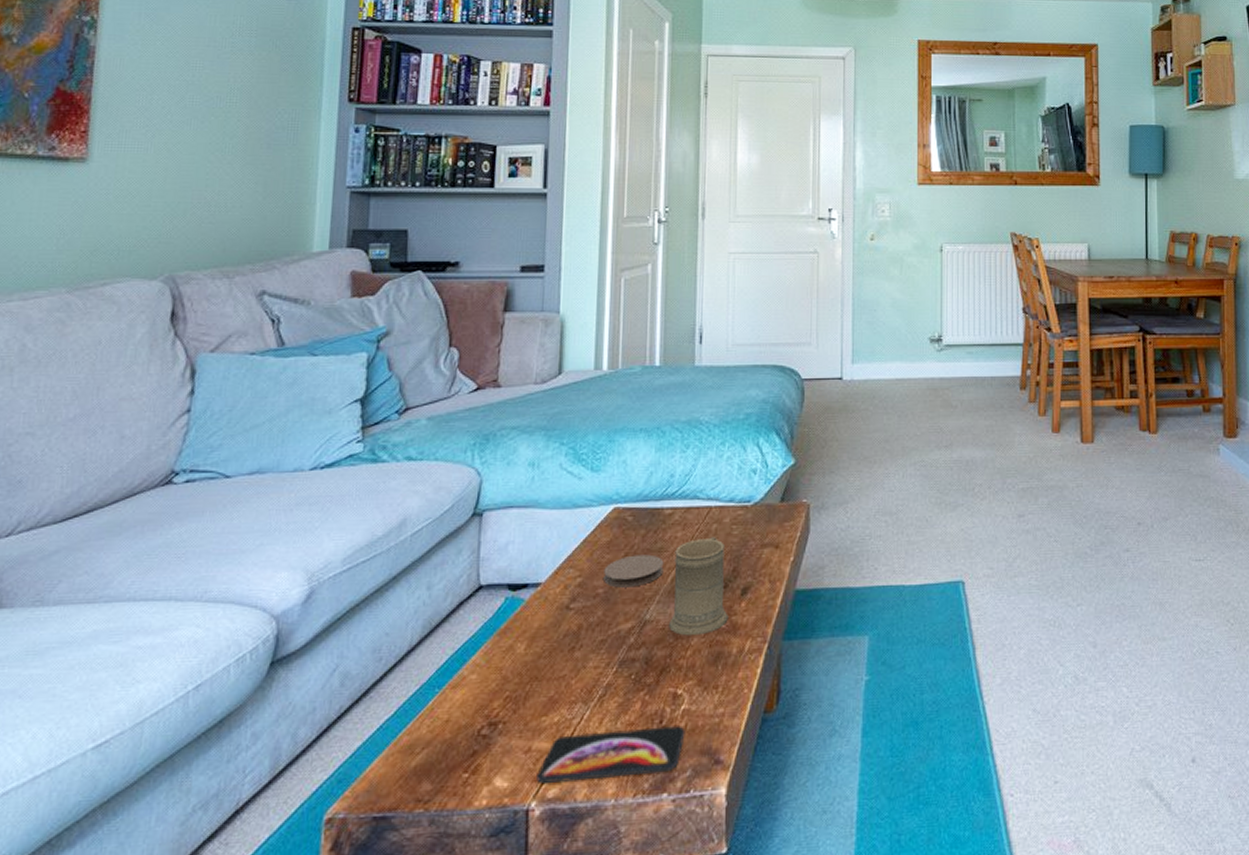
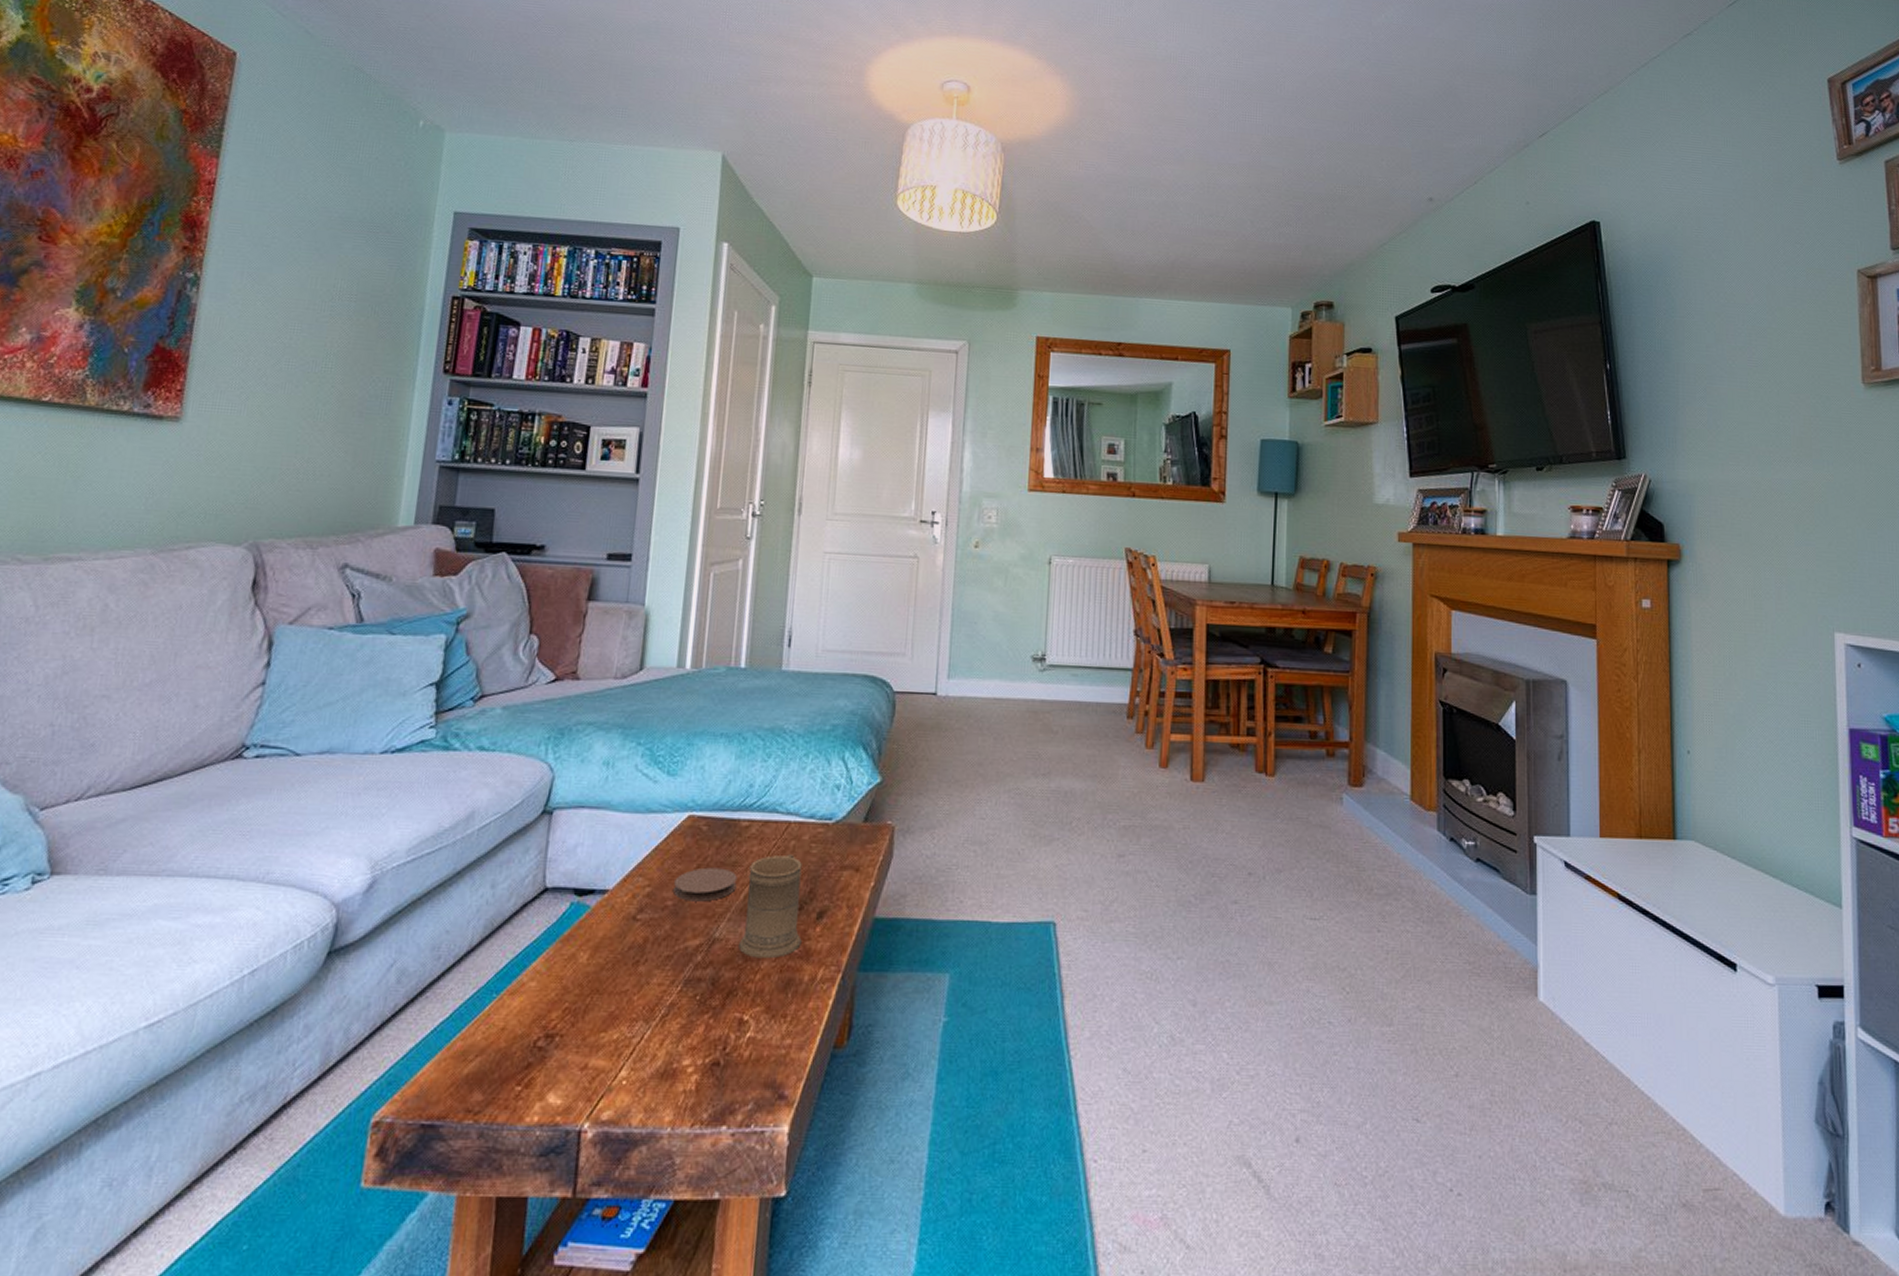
smartphone: present [536,726,685,783] -> none [591,1054,750,1105]

